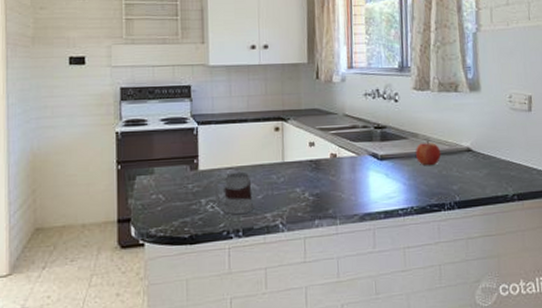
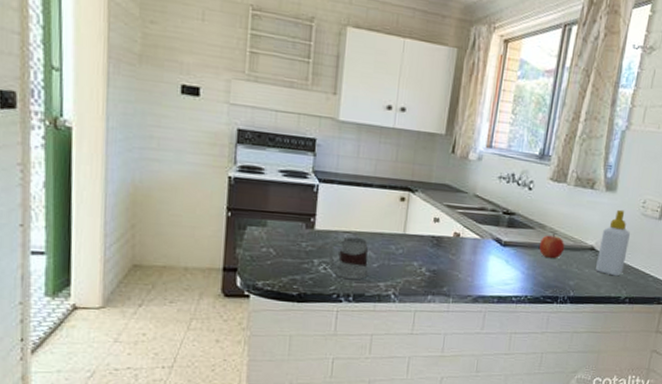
soap bottle: none [475,107,505,175] -> present [596,209,630,277]

